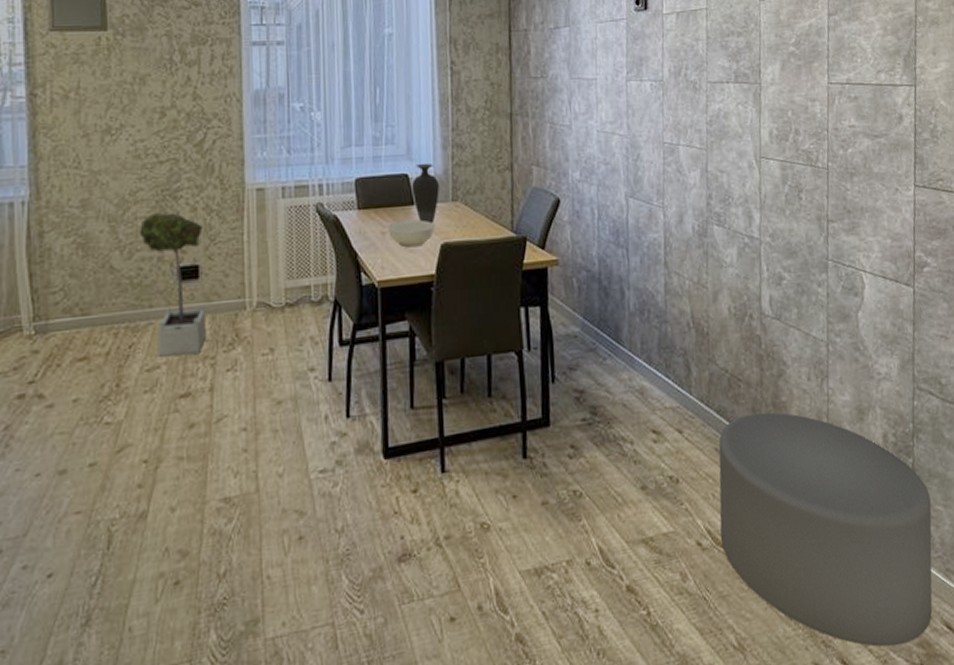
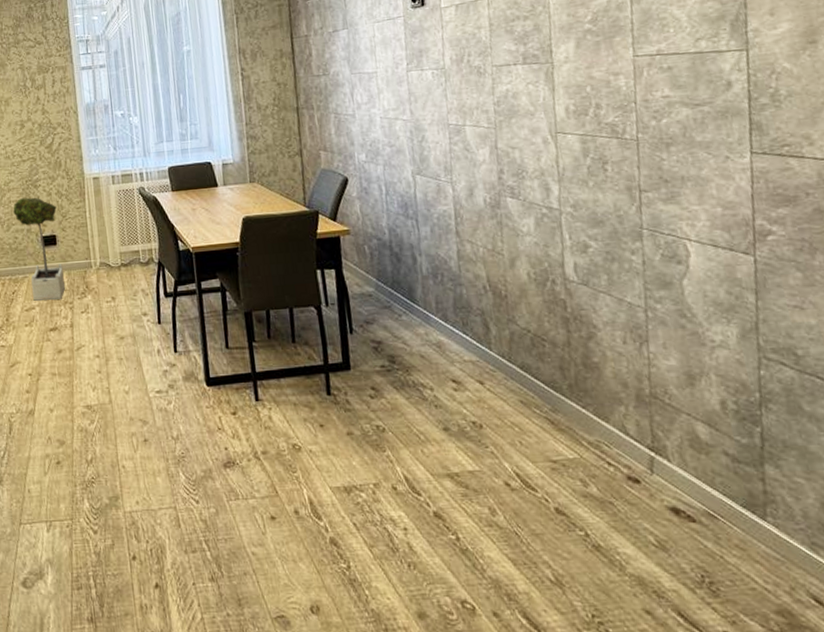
bowl: present [387,219,435,248] -> none [197,198,237,221]
vase: present [411,164,439,224] -> none [214,153,239,201]
pouf: present [719,412,933,647] -> none [524,371,795,610]

